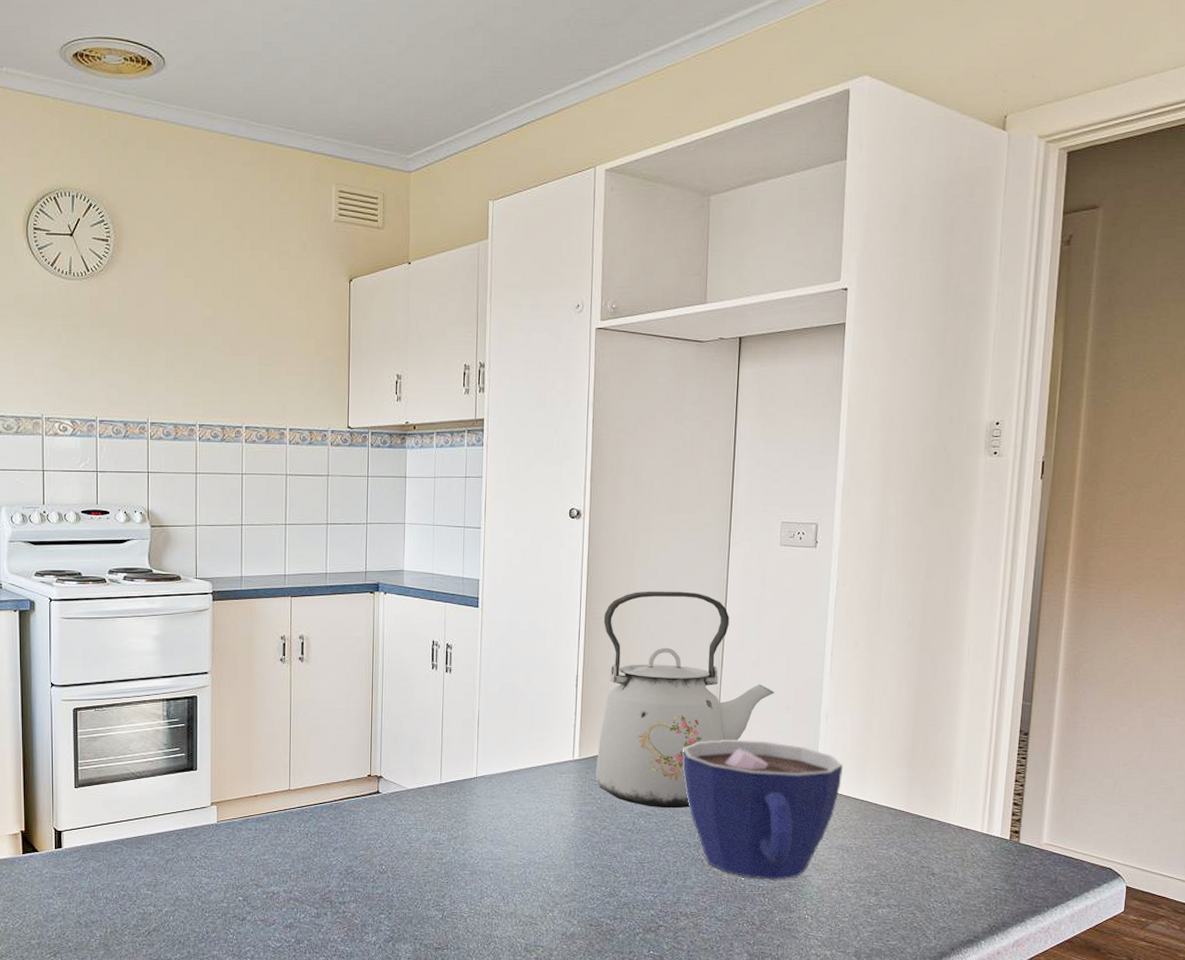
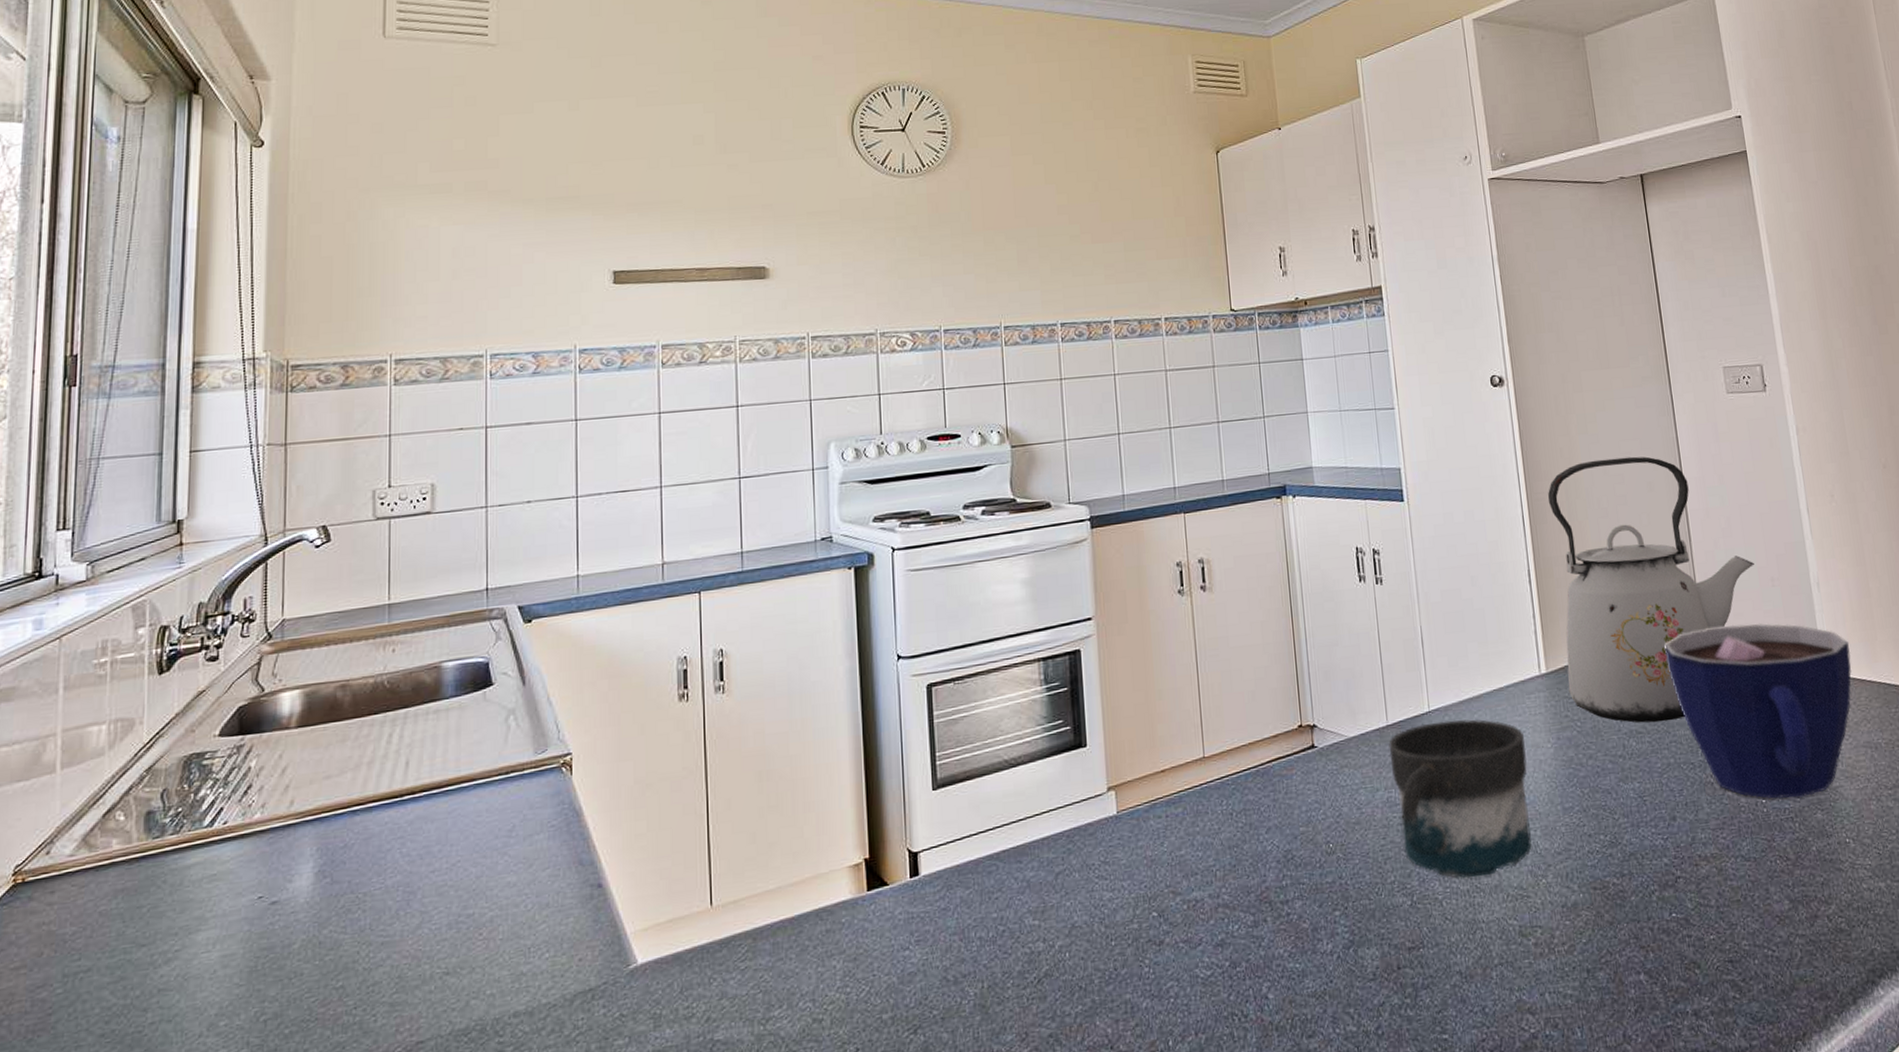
mug: none [439,786,552,905] -> present [1388,719,1532,878]

